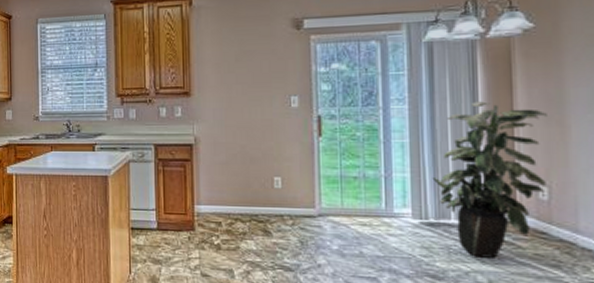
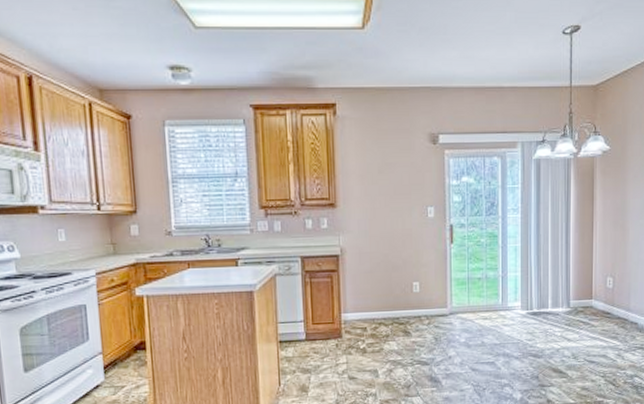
indoor plant: present [432,101,547,258] -> none [536,210,615,337]

